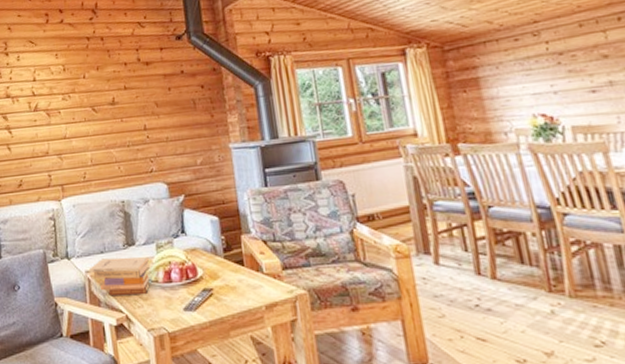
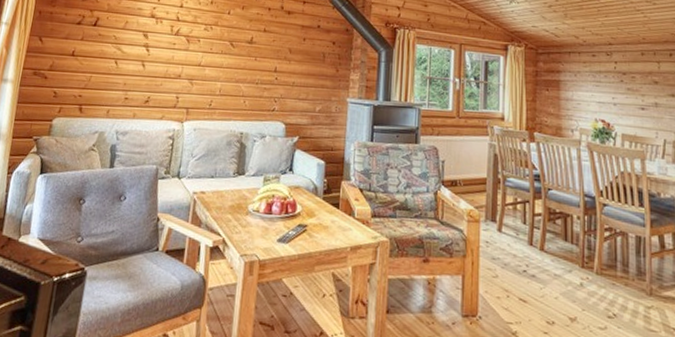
books: present [90,257,150,295] -> none [197,183,255,221]

